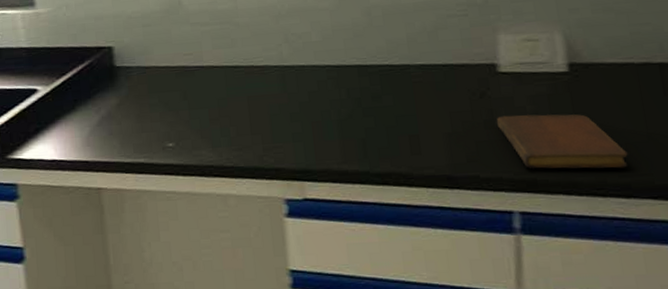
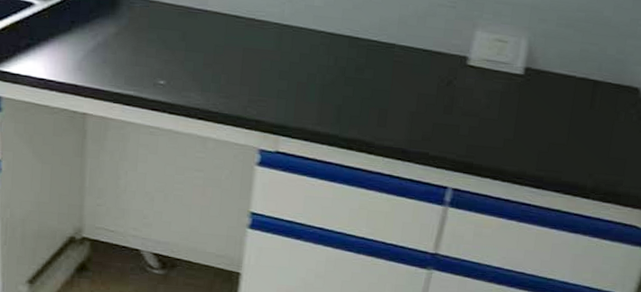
notebook: present [496,114,628,169] -> none [454,104,549,164]

